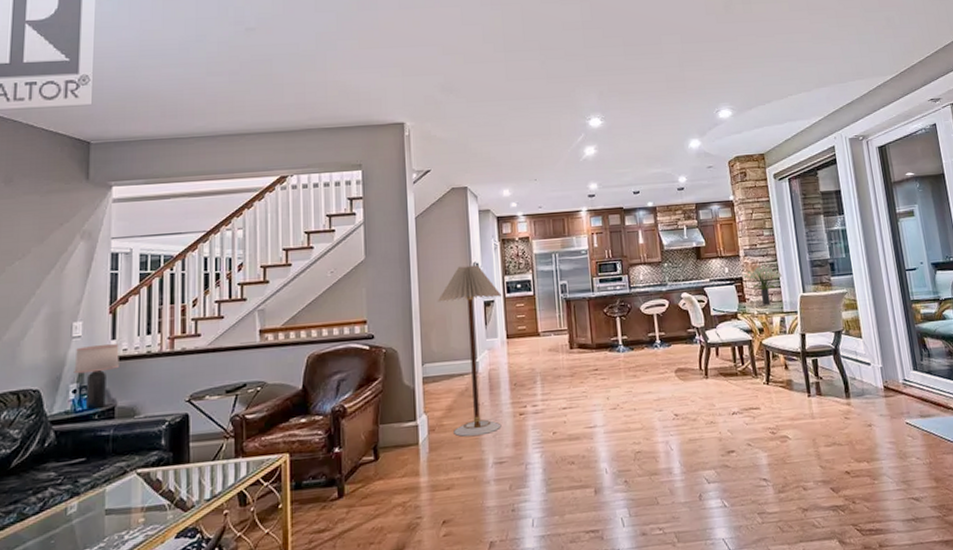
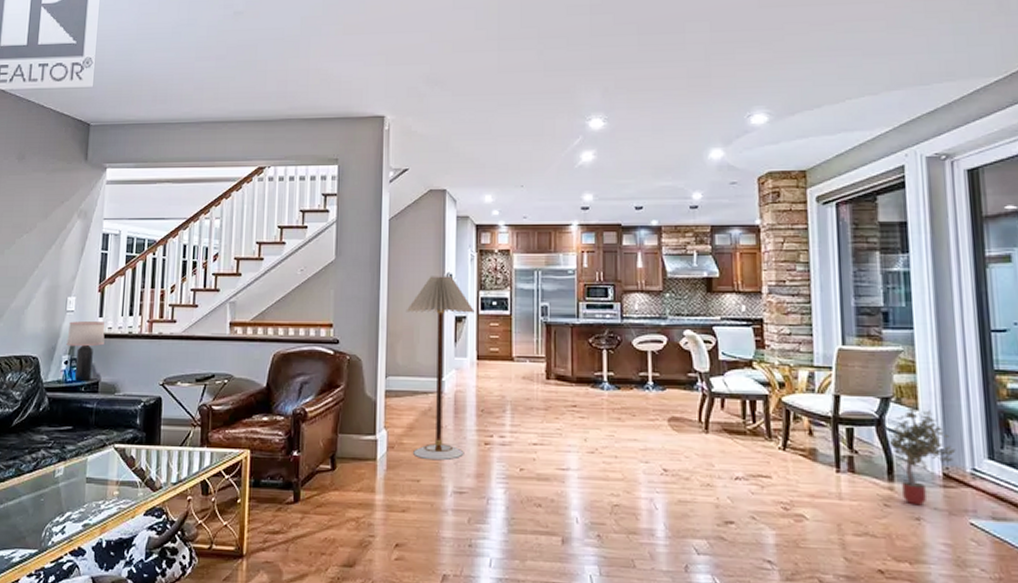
flower arrangement: present [744,266,782,306] -> none [766,307,816,356]
potted tree: none [843,337,891,415] -> present [889,408,956,506]

